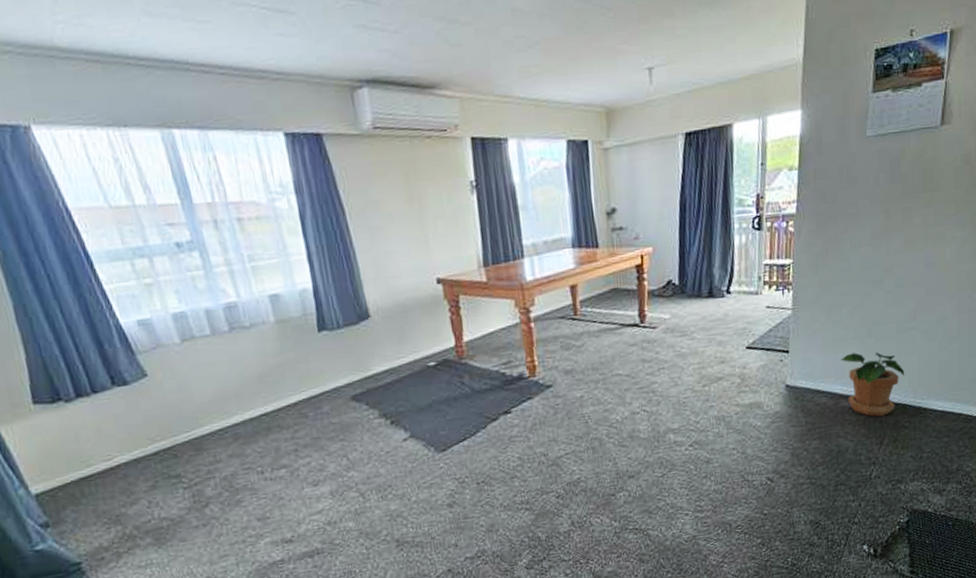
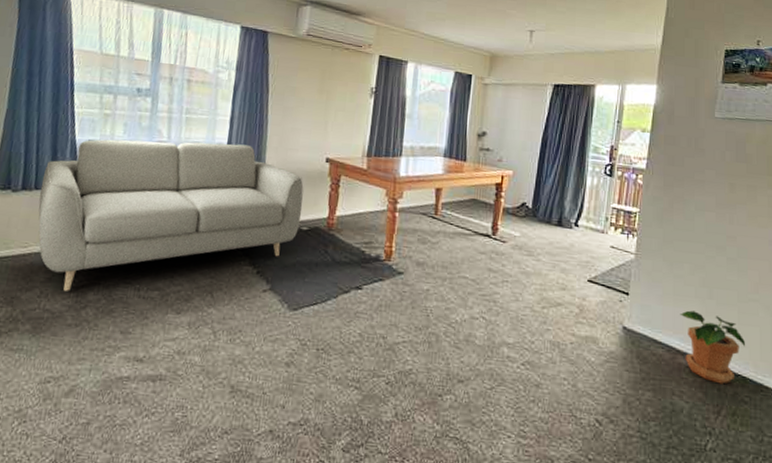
sofa: none [95,284,425,494] -> present [38,139,304,291]

